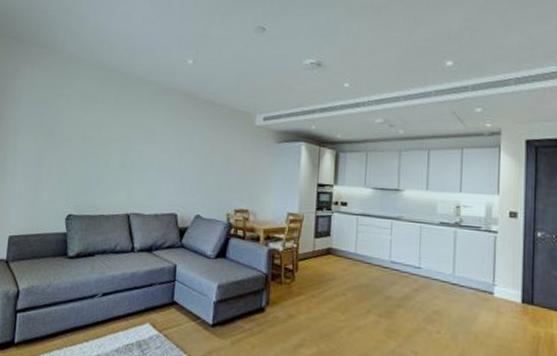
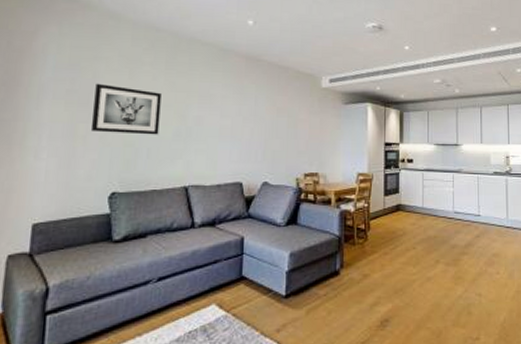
wall art: none [53,118,110,166] -> present [90,83,161,135]

